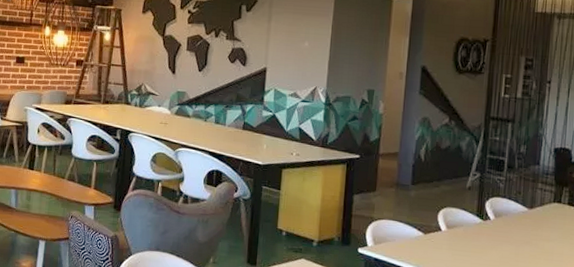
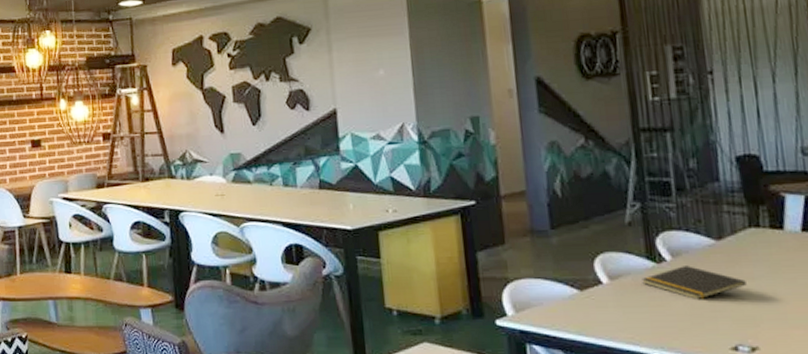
notepad: none [470,225,544,252] -> present [641,266,747,301]

